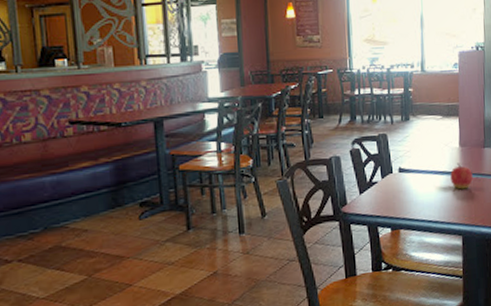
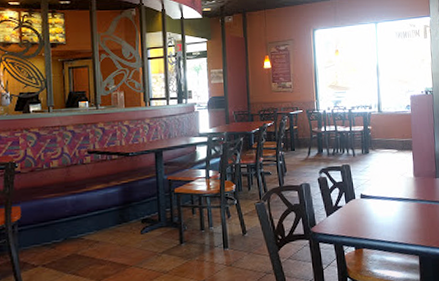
apple: present [450,163,473,190] -> none [406,191,427,215]

